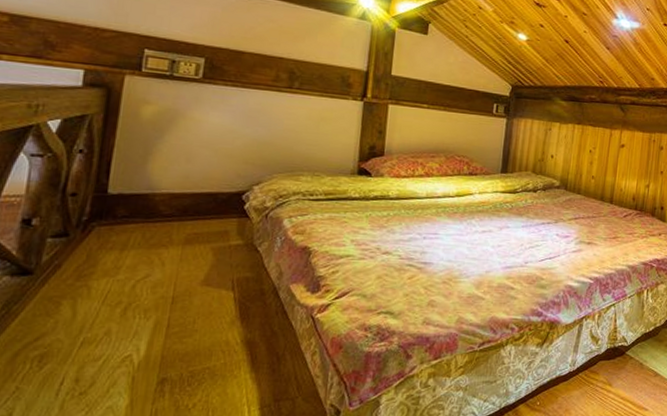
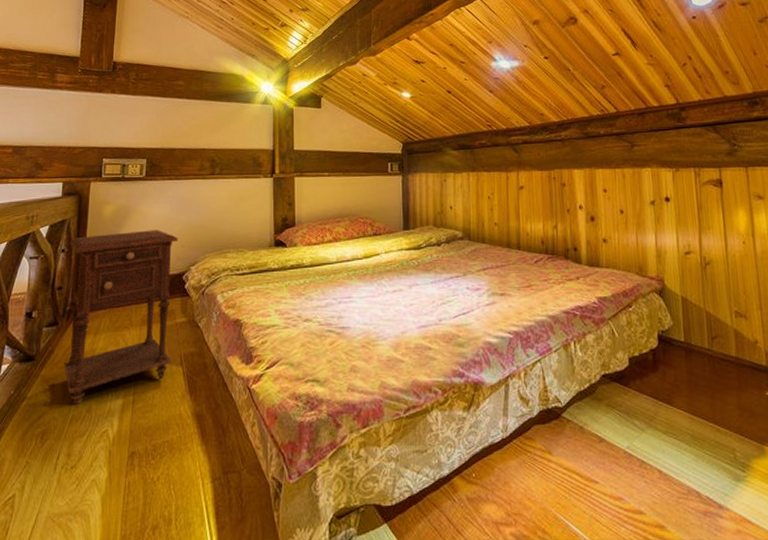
nightstand: none [75,137,240,328] -> present [64,229,178,406]

